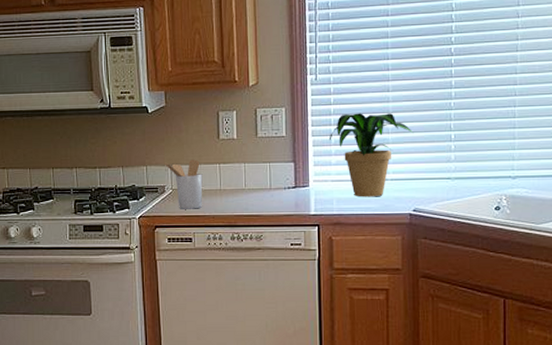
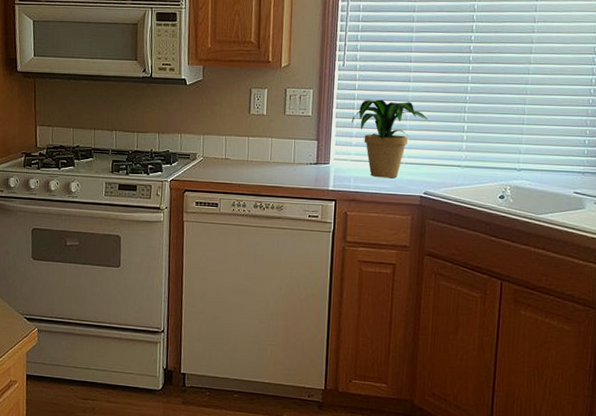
utensil holder: present [164,159,203,209] -> none [197,131,232,177]

